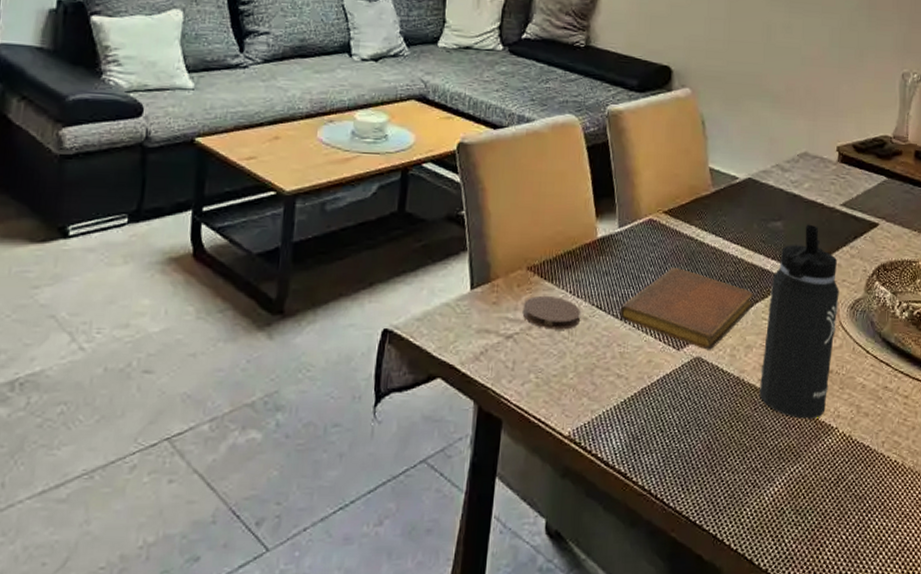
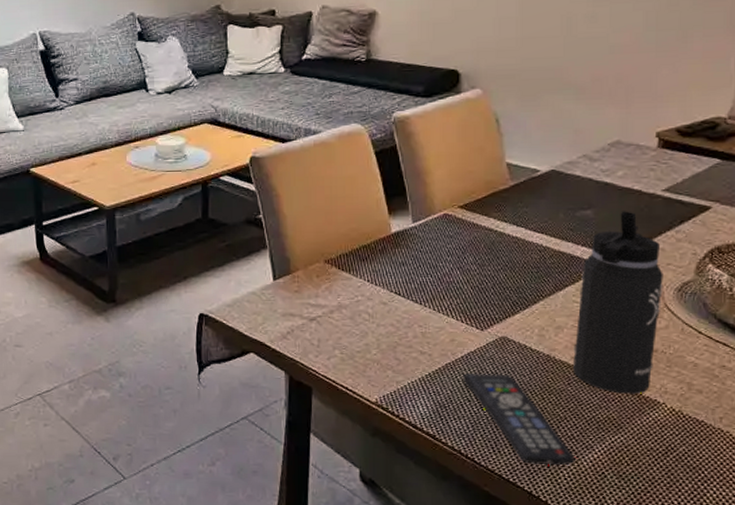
coaster: present [522,295,582,330] -> none [323,284,380,313]
notebook: present [619,268,754,350] -> none [419,257,563,331]
remote control: none [657,398,758,503] -> present [463,372,575,466]

